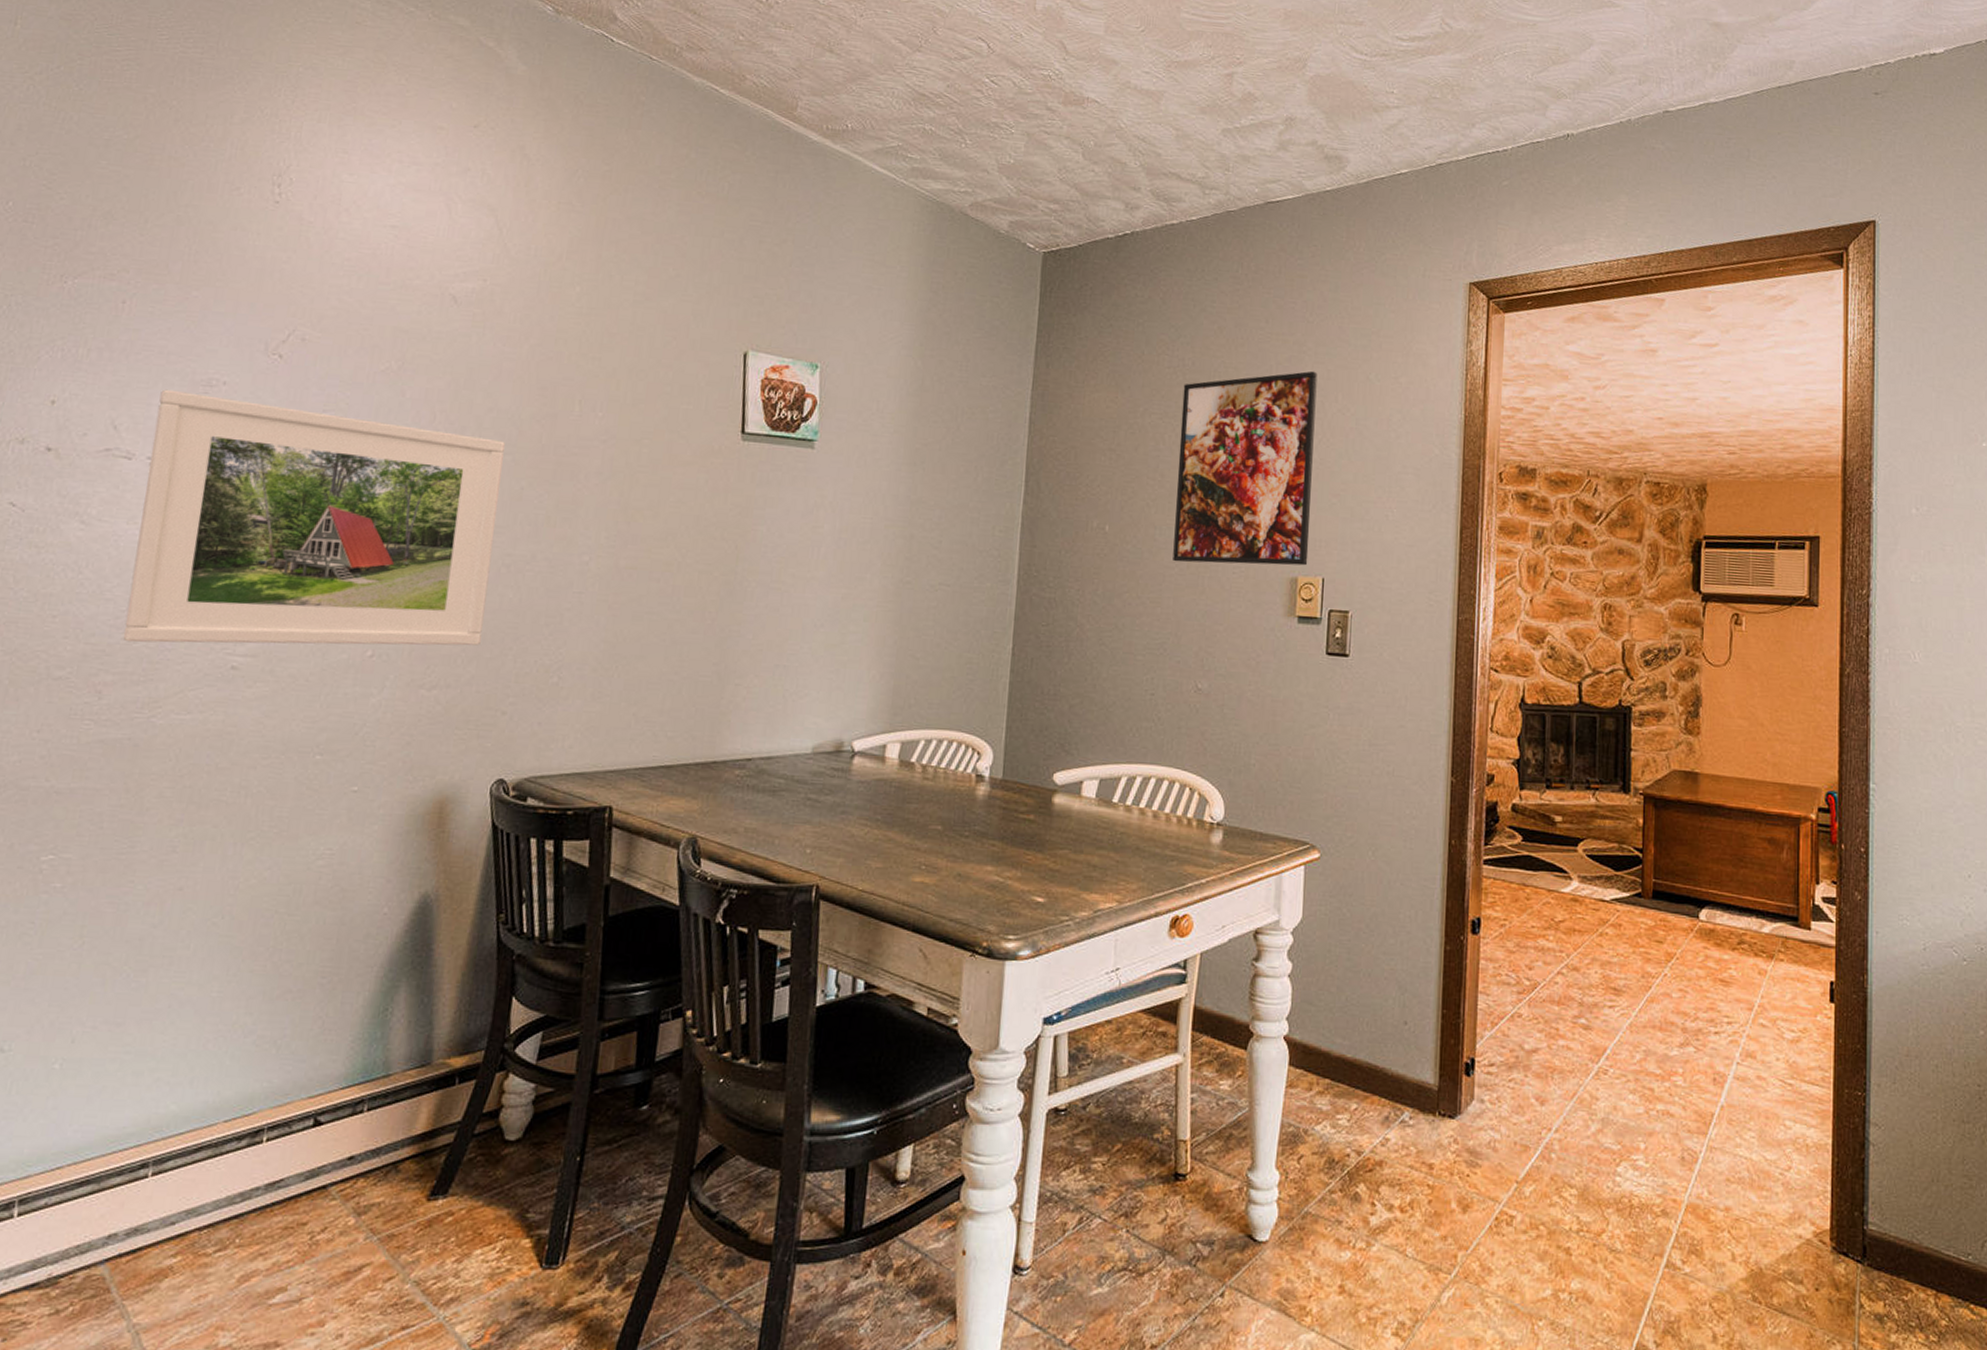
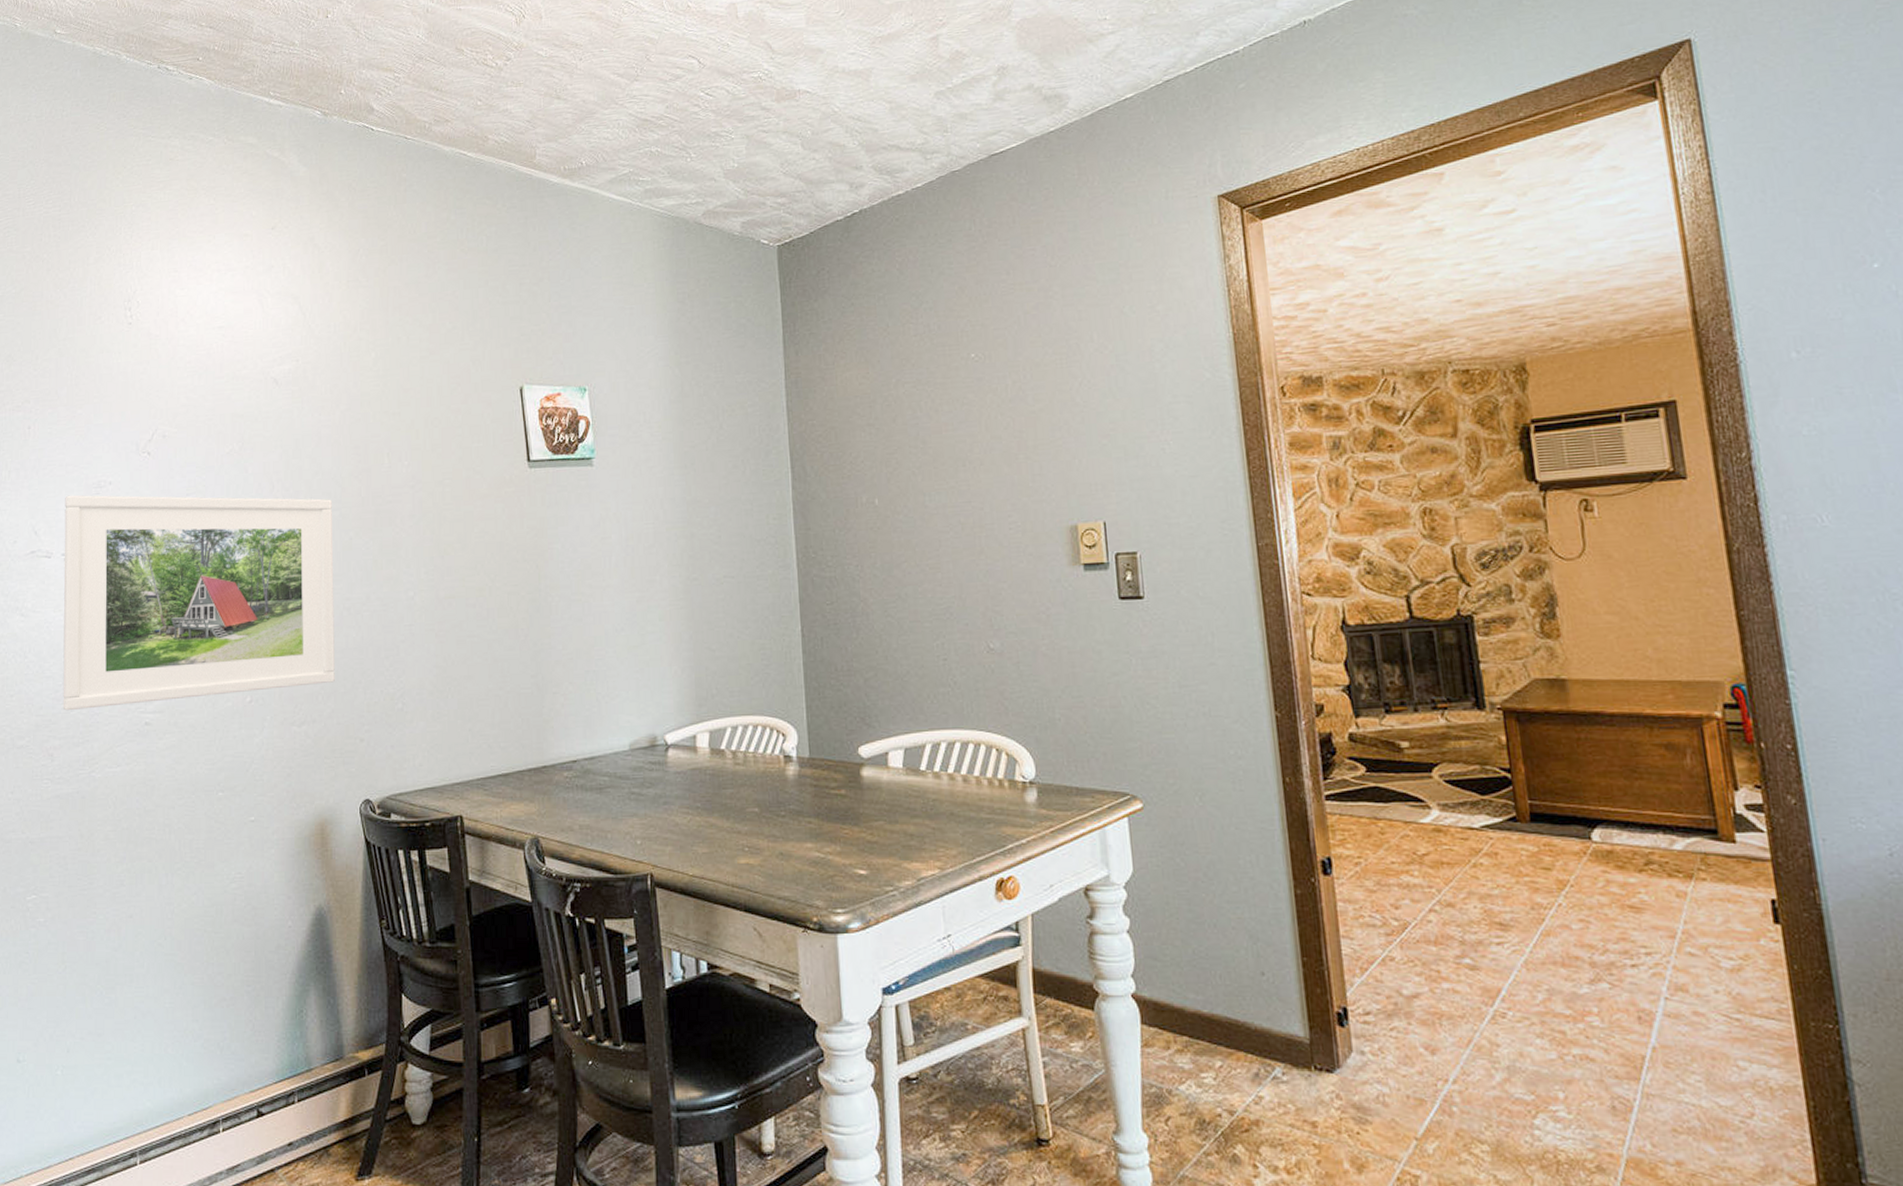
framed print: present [1173,371,1318,566] -> none [932,314,1086,526]

